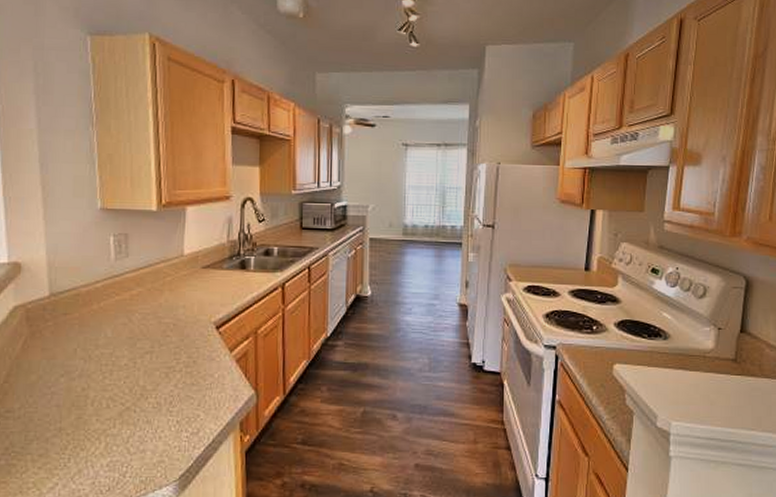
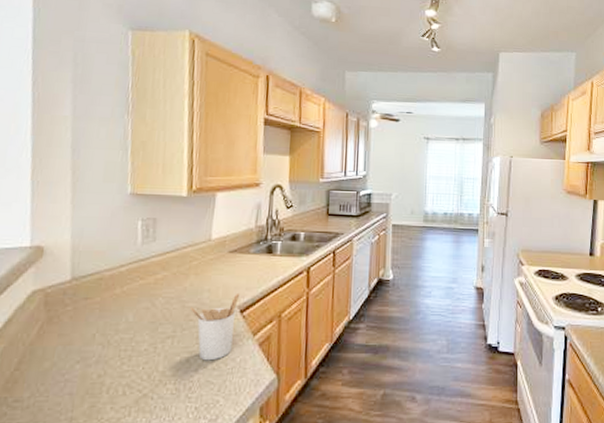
utensil holder: none [167,309,216,376] -> present [190,293,241,361]

